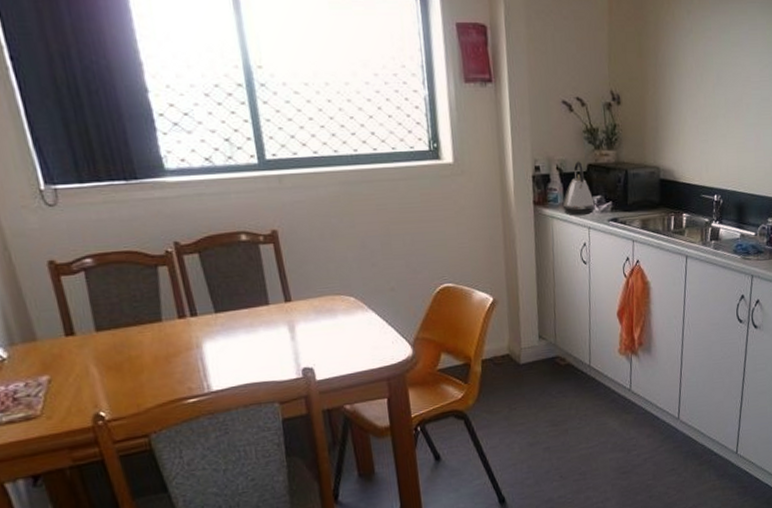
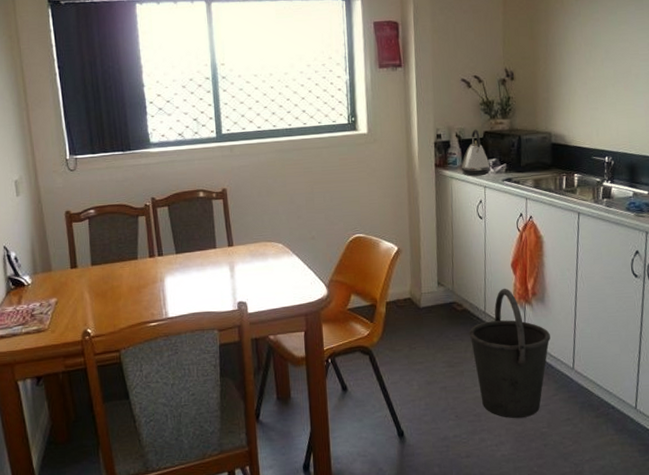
bucket: none [573,339,657,474] -> present [469,288,551,418]

